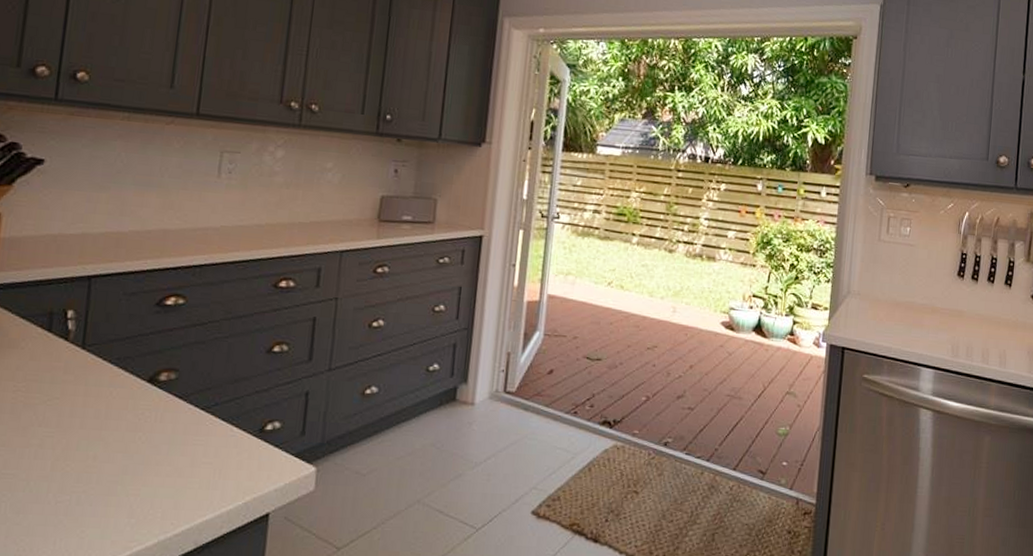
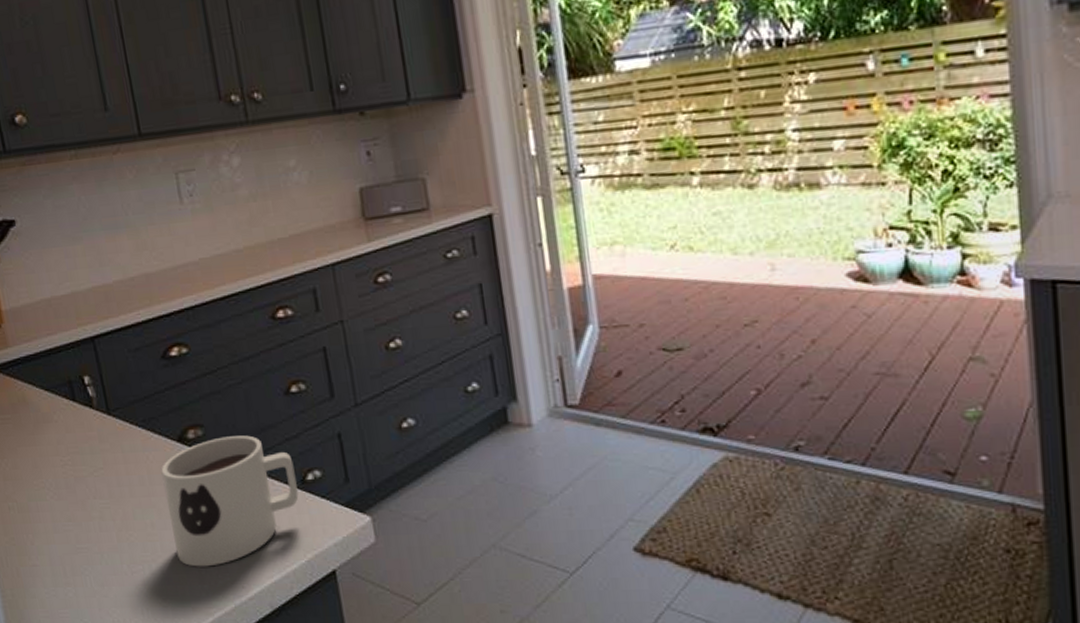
mug: none [111,382,257,502] -> present [161,435,299,567]

